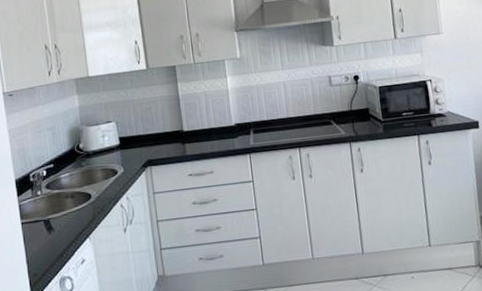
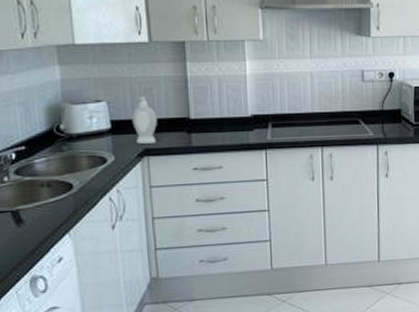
soap bottle: none [136,115,157,156] -> present [132,96,157,144]

